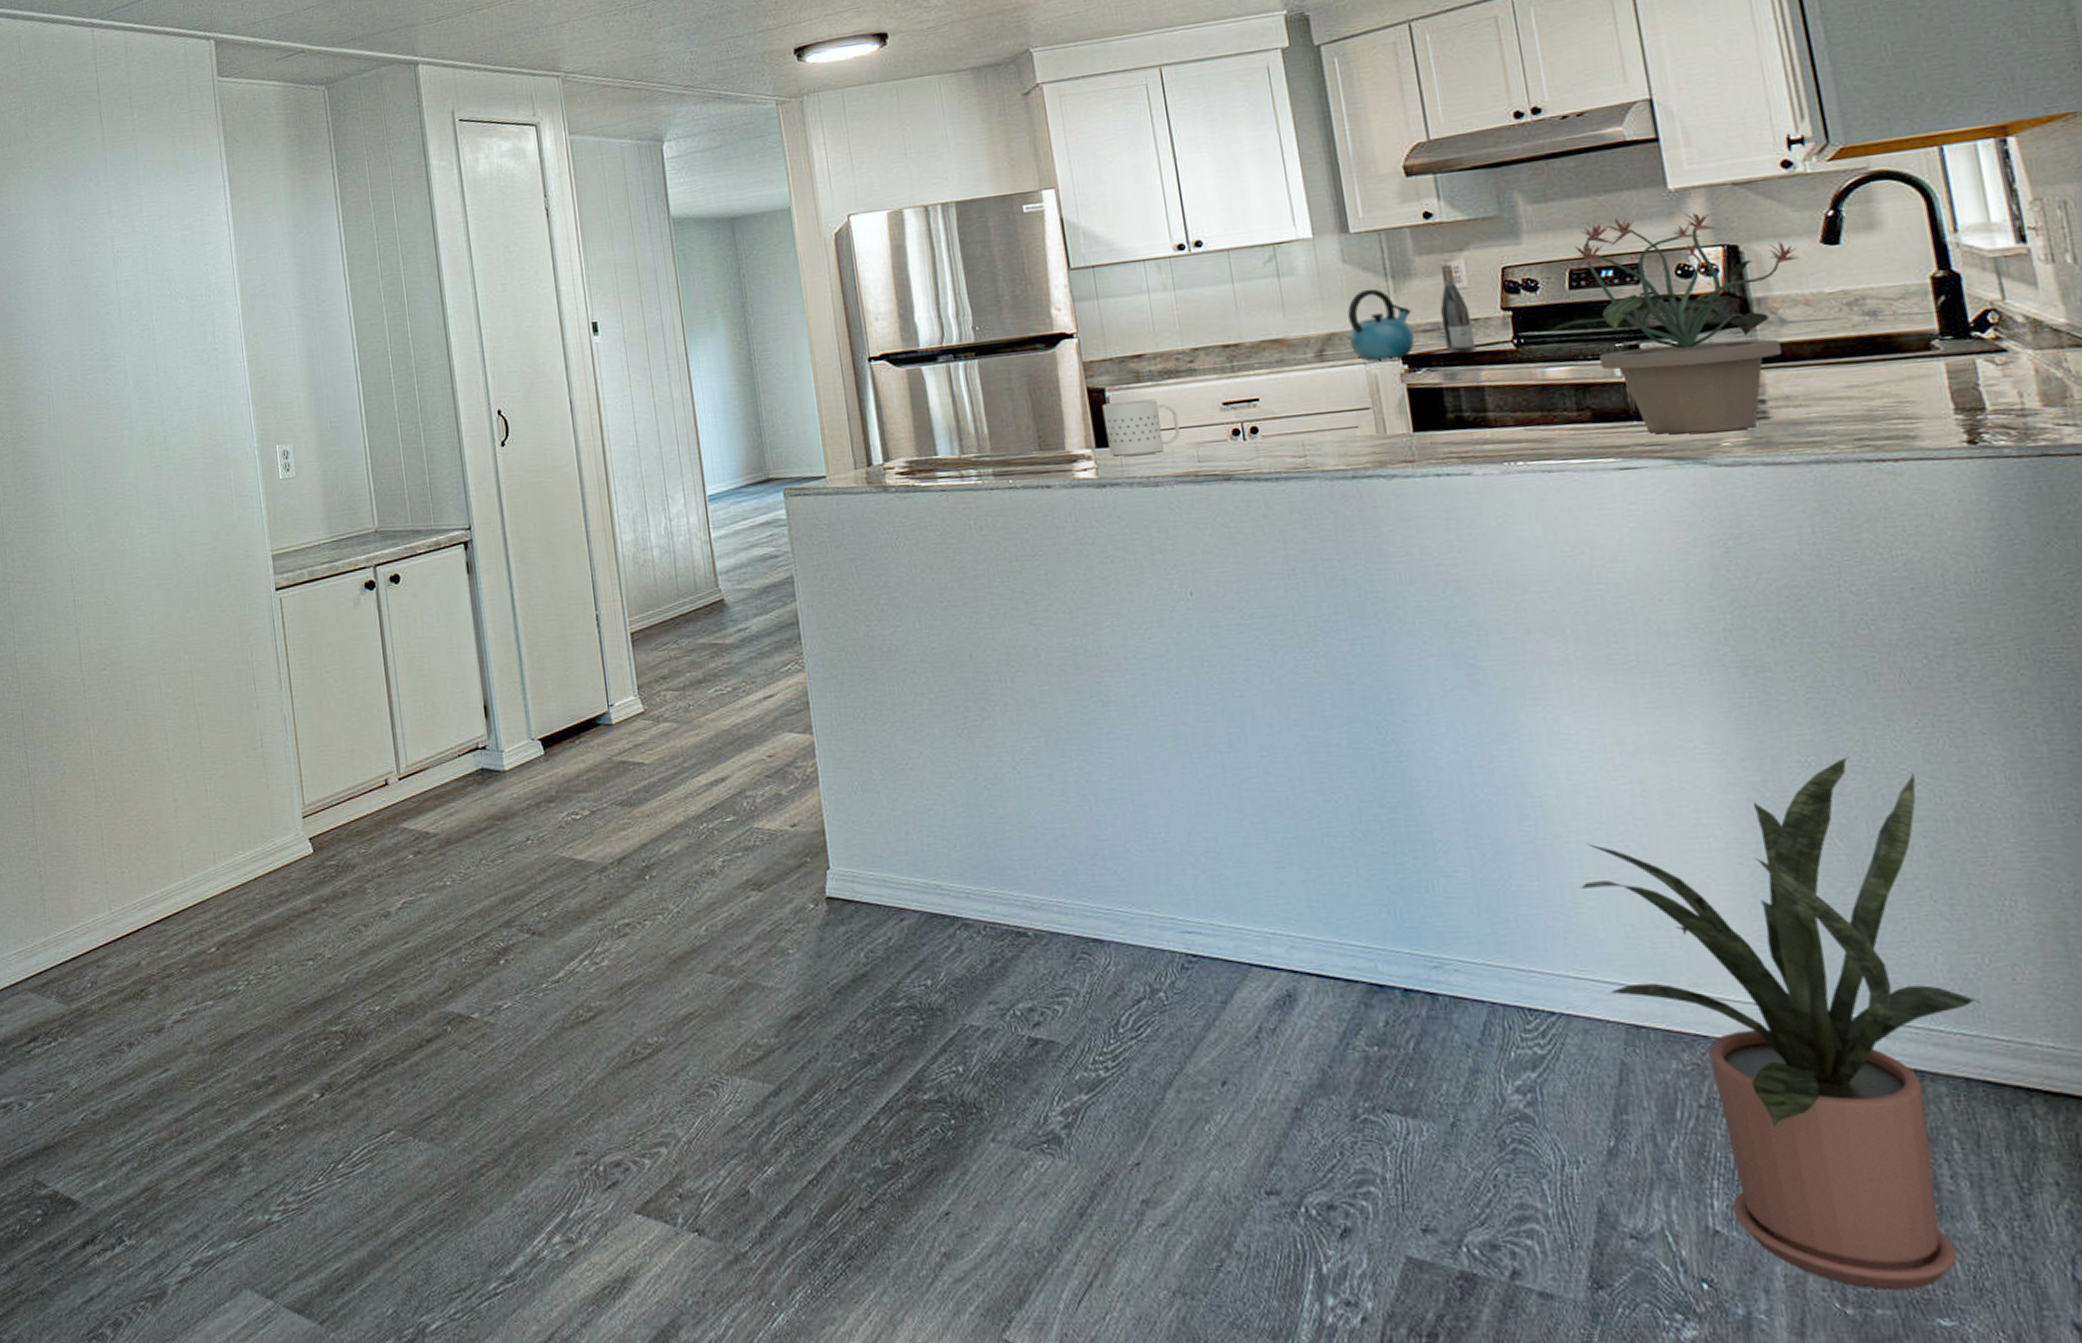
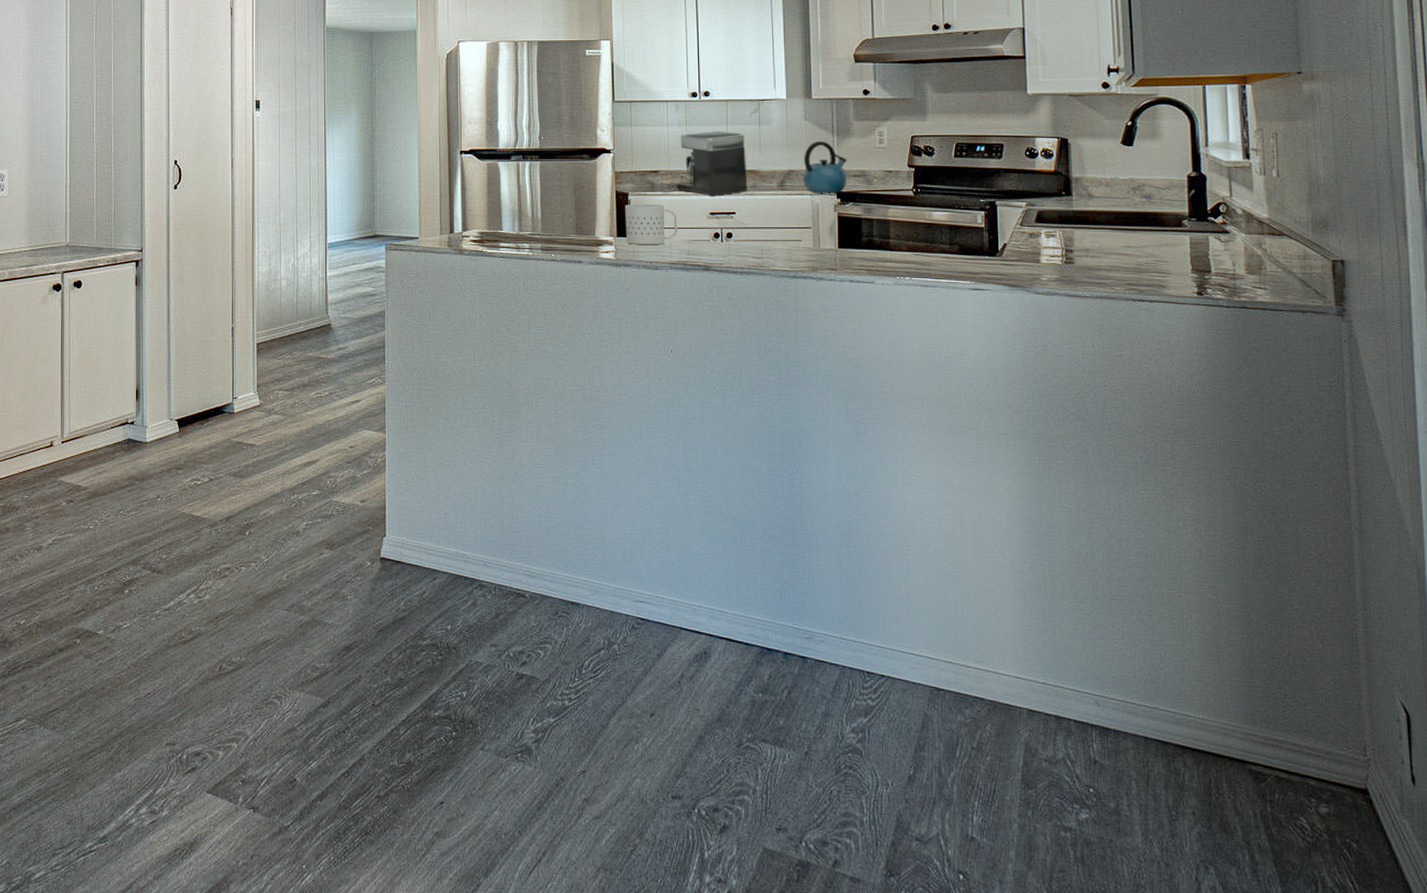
coffee maker: none [1167,291,1273,381] -> present [676,131,748,196]
wine bottle: present [1439,264,1477,353] -> none [866,129,888,195]
potted plant: present [1549,213,1800,435] -> none [937,109,1106,270]
house plant: present [1579,757,1981,1290] -> none [911,507,1161,884]

